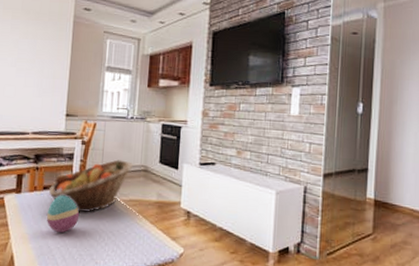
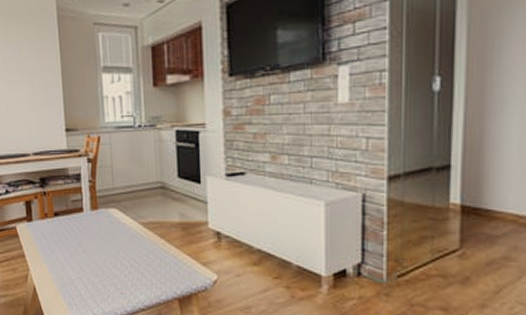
decorative egg: present [47,195,80,233] -> none [62,221,97,262]
fruit basket: present [49,159,133,213] -> none [61,177,148,239]

